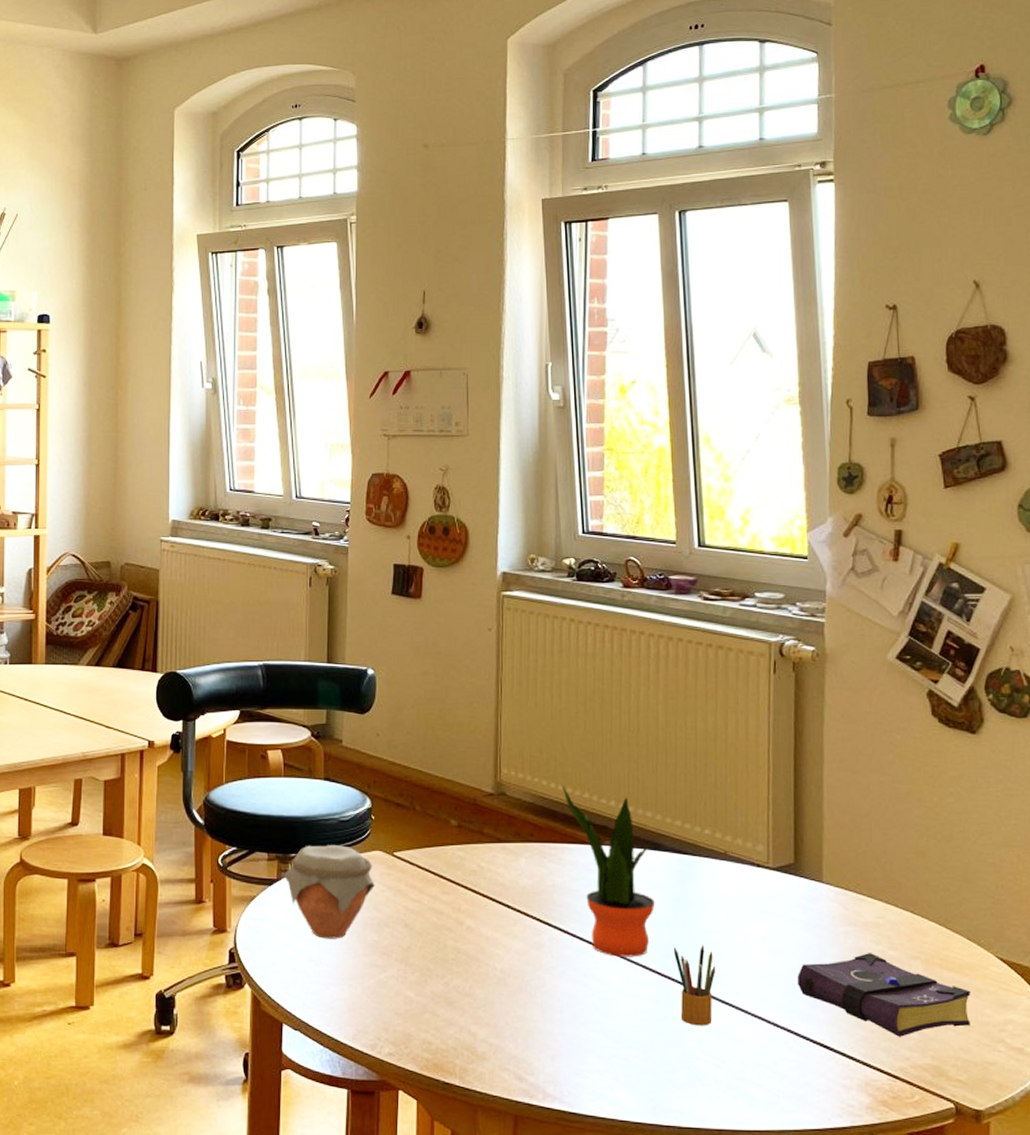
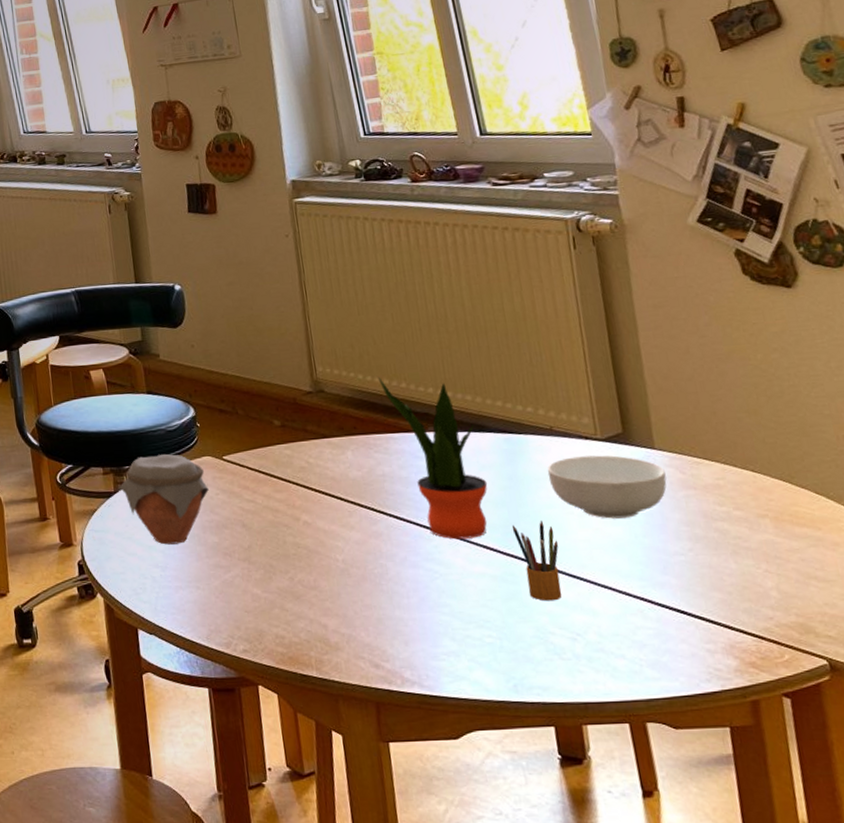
cereal bowl: none [715,883,829,949] -> present [547,455,667,519]
book: present [798,953,970,1037] -> none [643,515,832,597]

